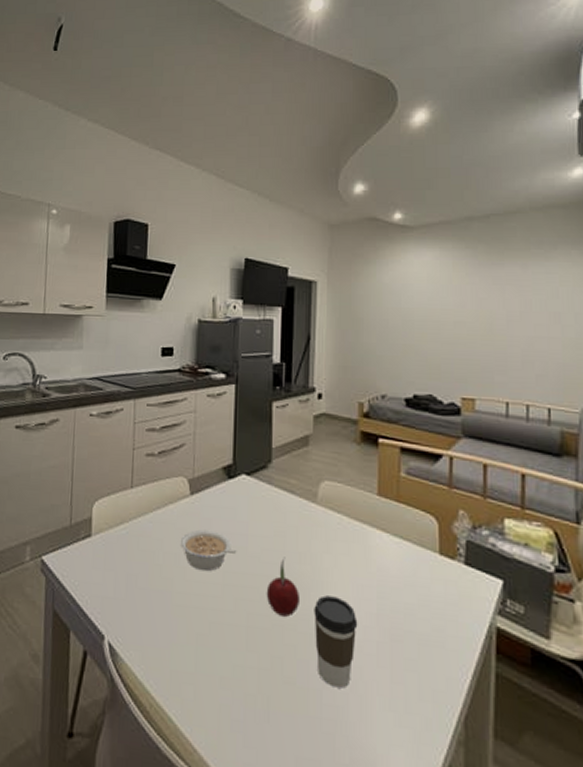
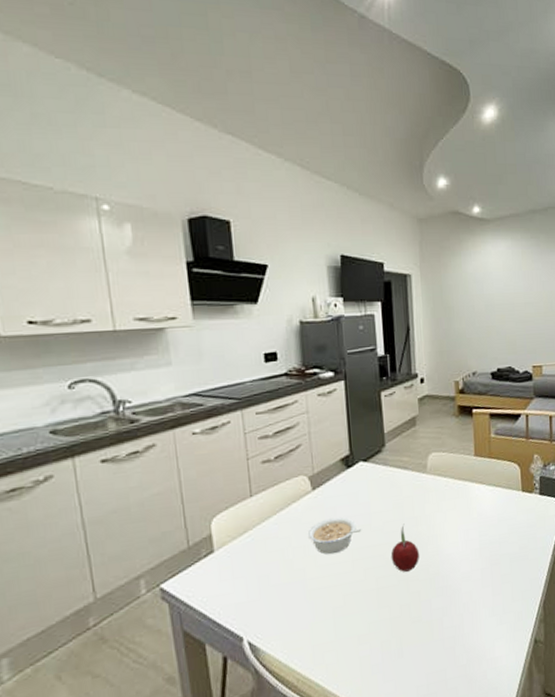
coffee cup: present [314,595,358,689] -> none [431,544,466,613]

